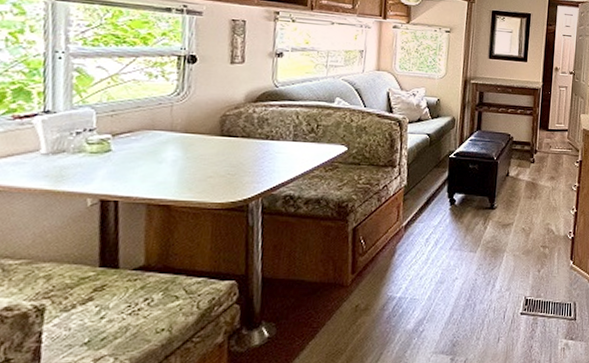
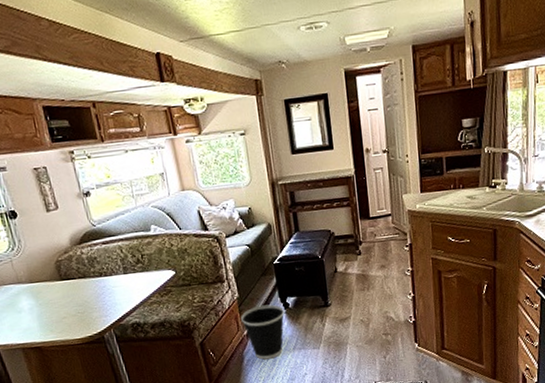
wastebasket: none [403,197,449,256] -> present [241,304,284,360]

